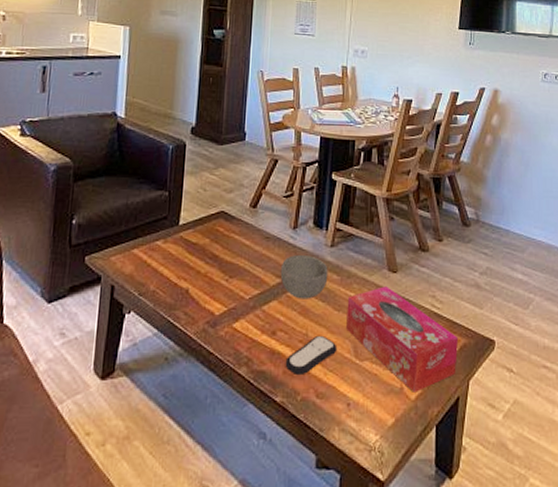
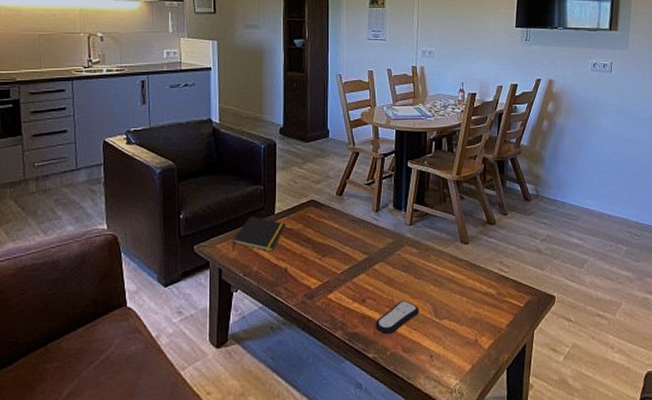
notepad: none [128,226,191,269] -> present [233,216,286,252]
bowl: present [280,255,328,299] -> none [366,234,409,271]
tissue box: present [345,286,458,392] -> none [425,256,524,343]

